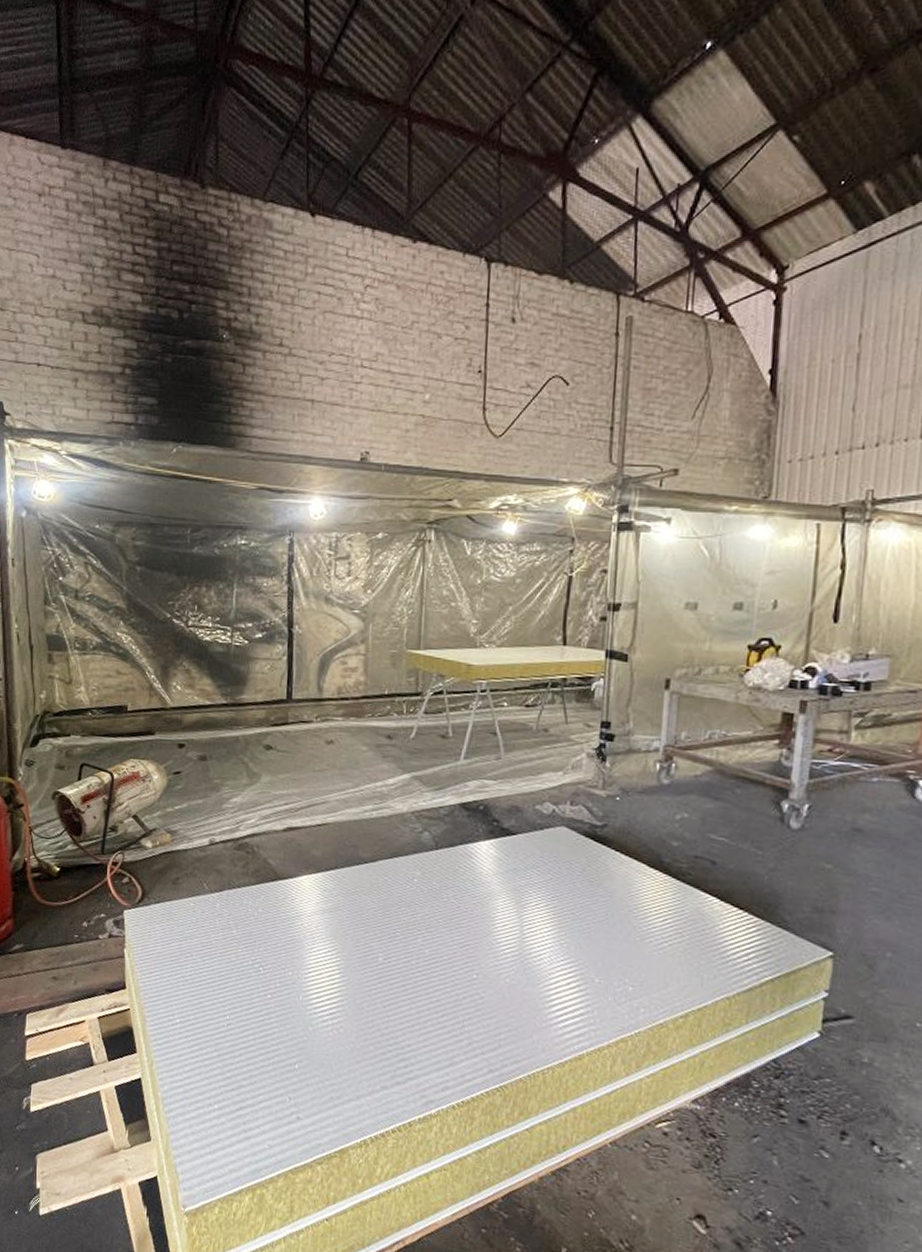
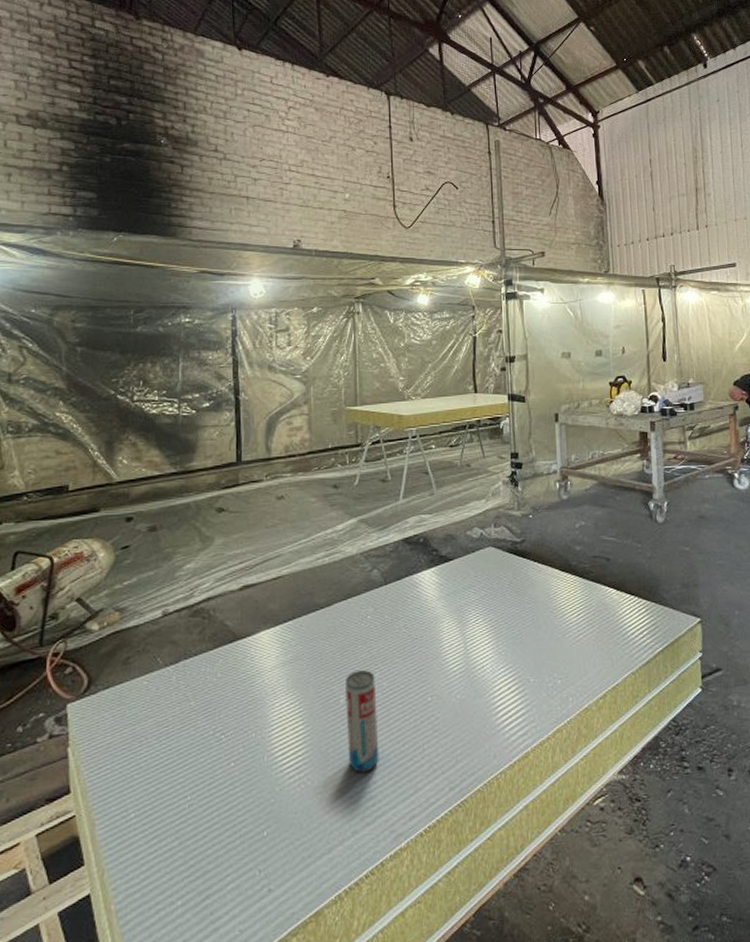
beverage can: none [383,932,417,1034] -> present [345,670,379,773]

